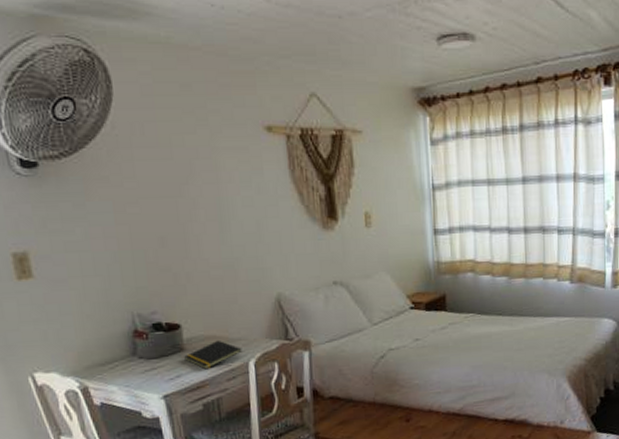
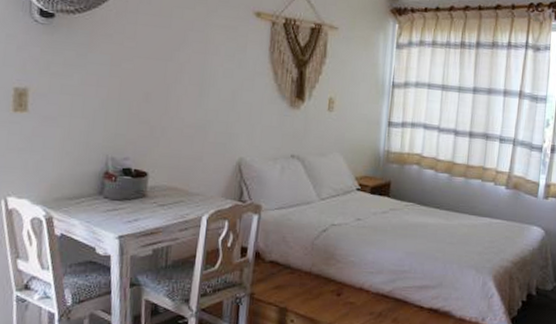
notepad: present [184,340,243,370] -> none [145,192,199,218]

